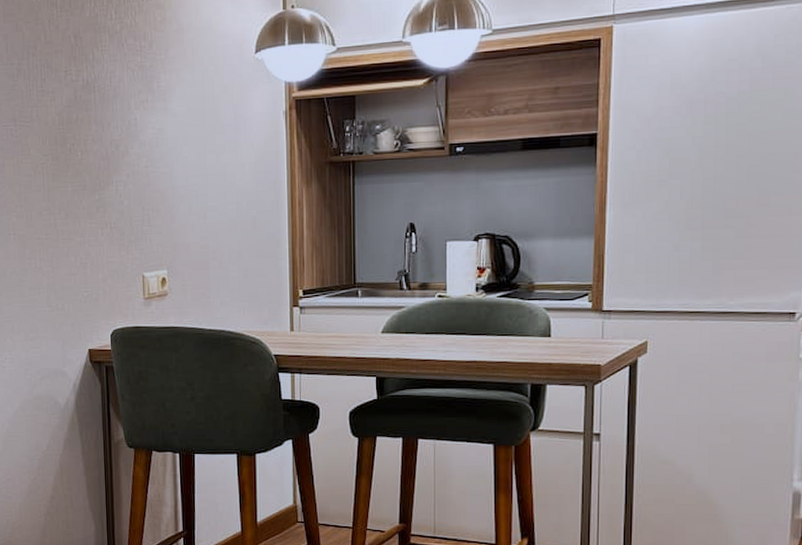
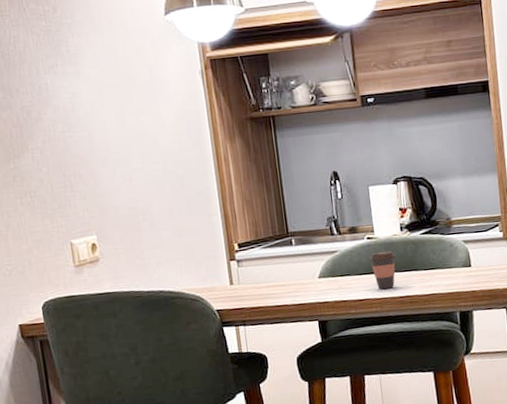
coffee cup: none [438,311,467,352] -> present [369,251,396,290]

